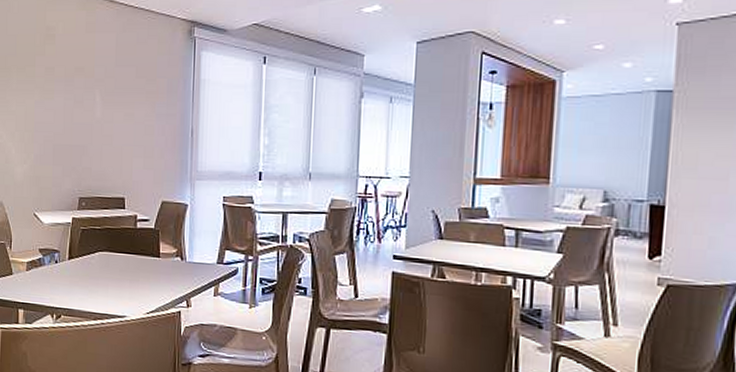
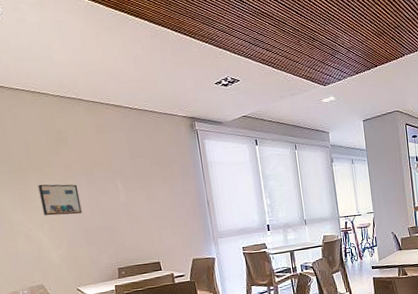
wall art: none [16,86,55,126] -> present [38,184,83,216]

